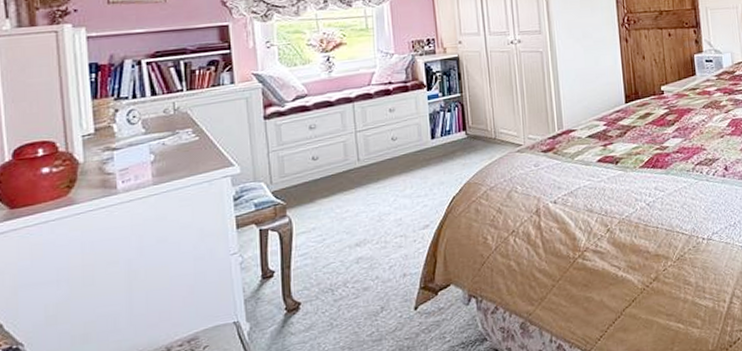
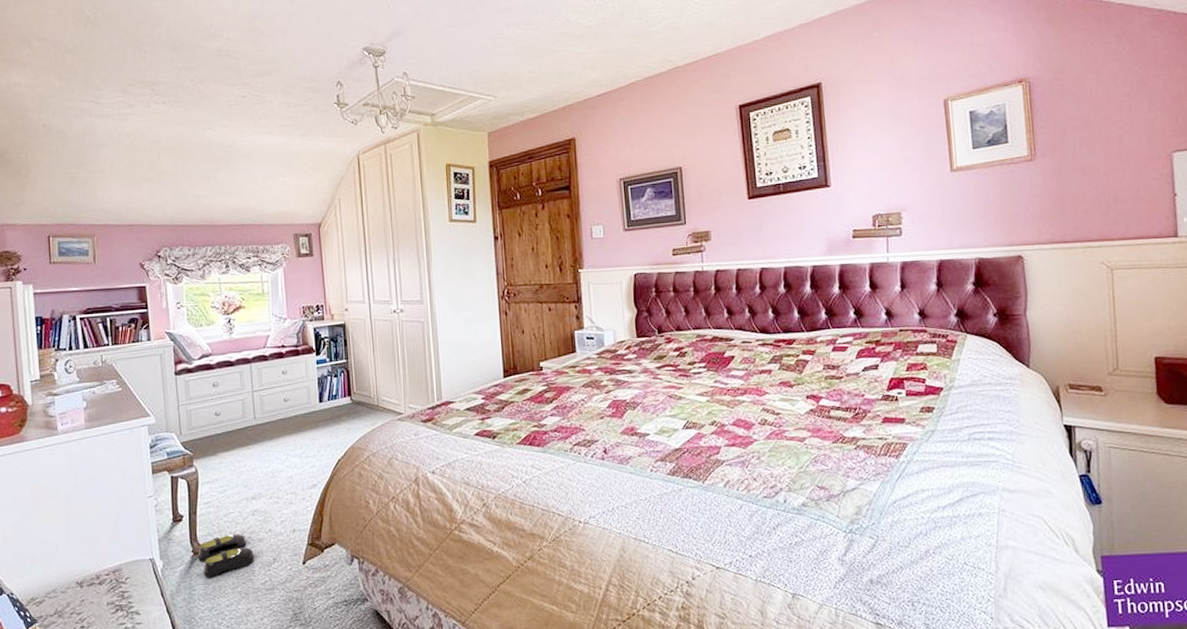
slippers: none [293,284,359,337] -> present [198,534,254,579]

